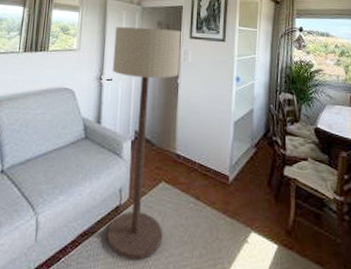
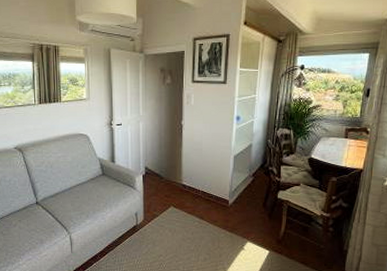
floor lamp: present [107,26,181,261] -> none [120,74,184,264]

